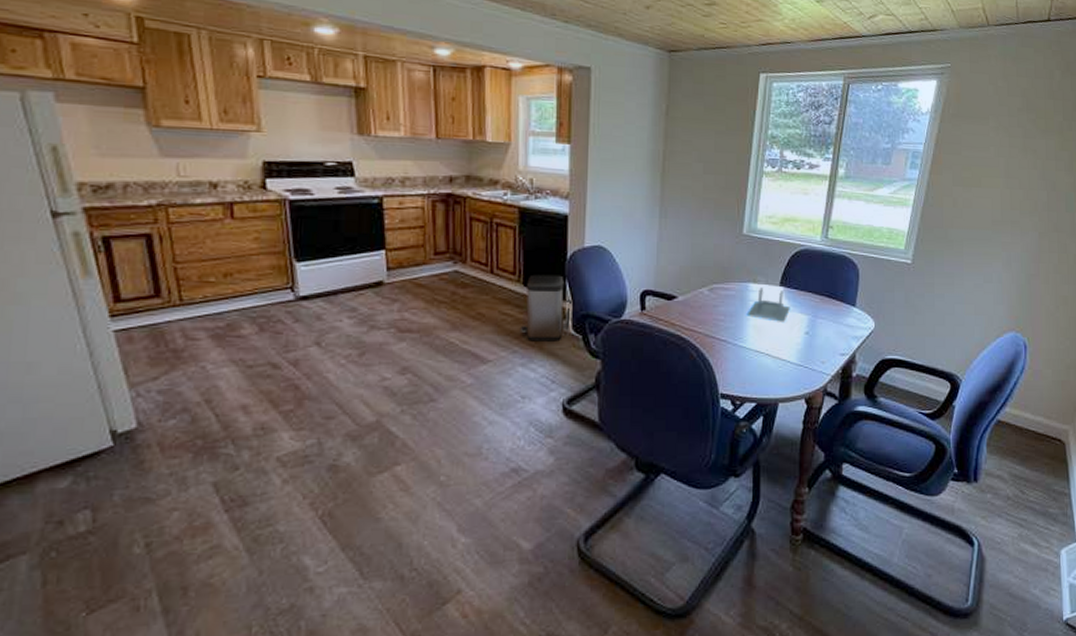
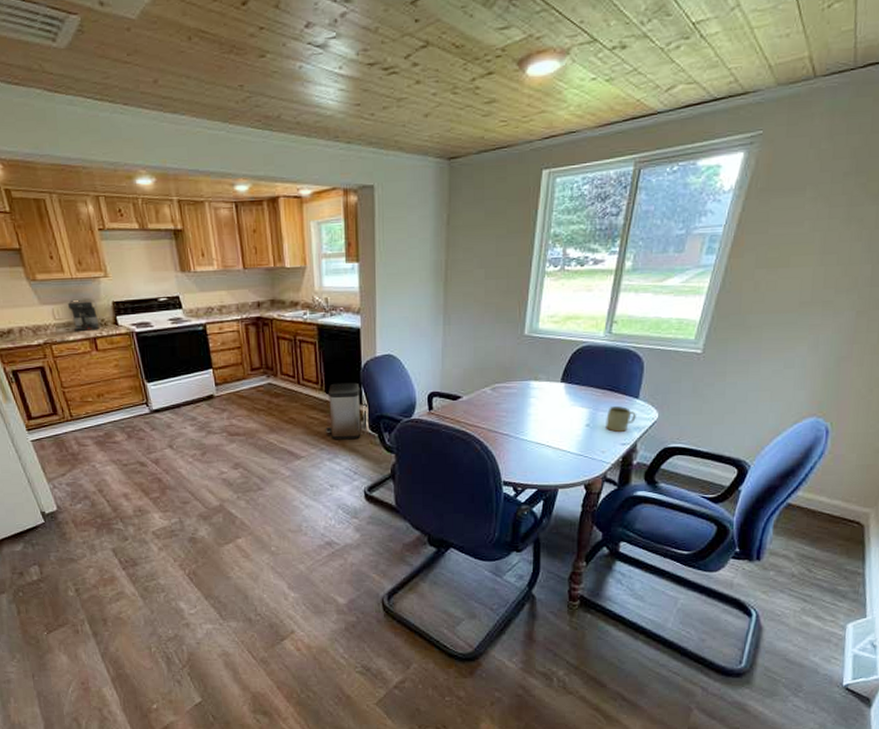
coffee maker: none [199,155,243,194] -> present [67,300,101,332]
napkin holder: present [746,287,790,322] -> none [528,385,571,416]
mug: none [825,314,854,341] -> present [606,406,636,432]

